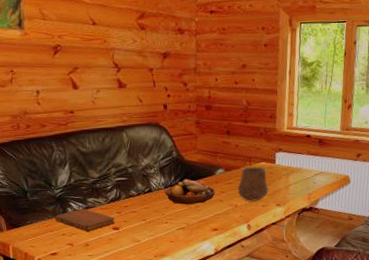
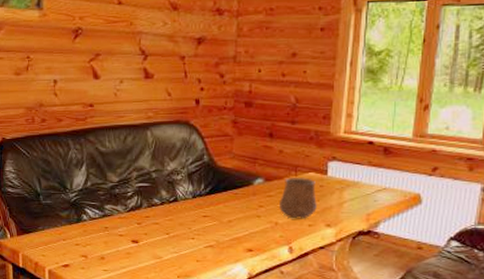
notebook: present [54,208,116,231] -> none [68,216,135,243]
fruit bowl: present [165,179,216,205] -> none [193,188,252,219]

